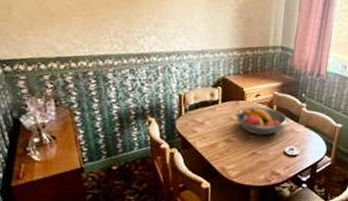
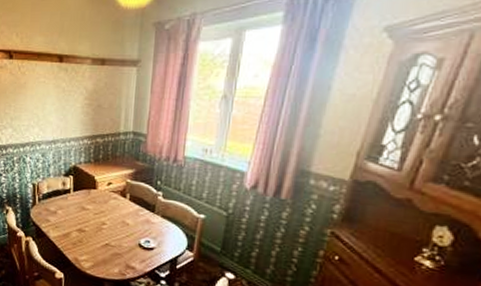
fruit bowl: present [236,106,288,136] -> none [87,195,143,226]

